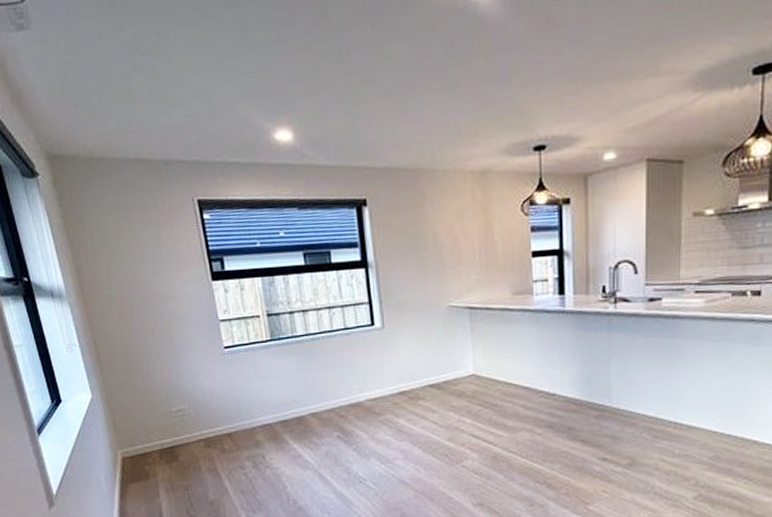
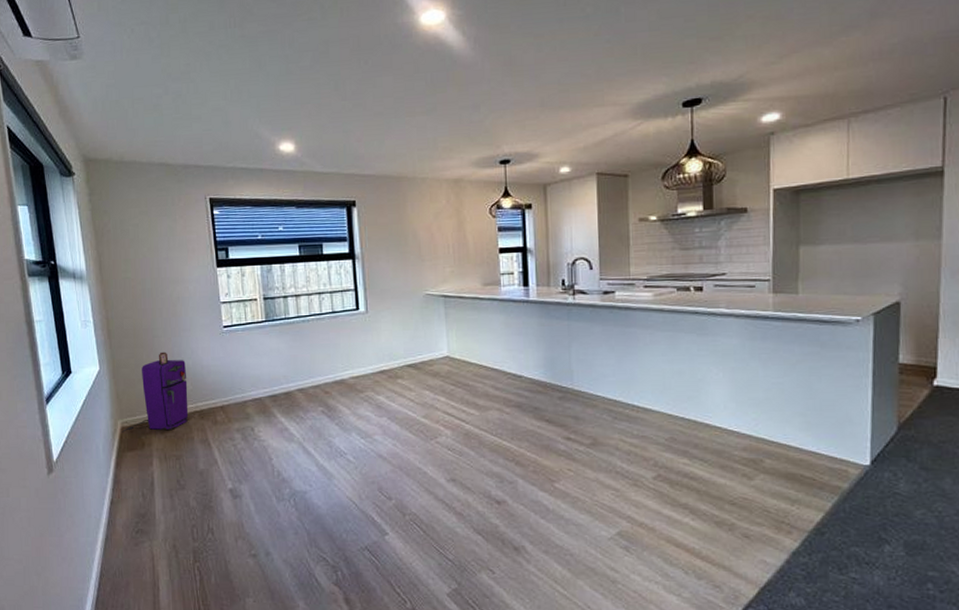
air purifier: none [123,376,194,463] -> present [122,351,189,432]

